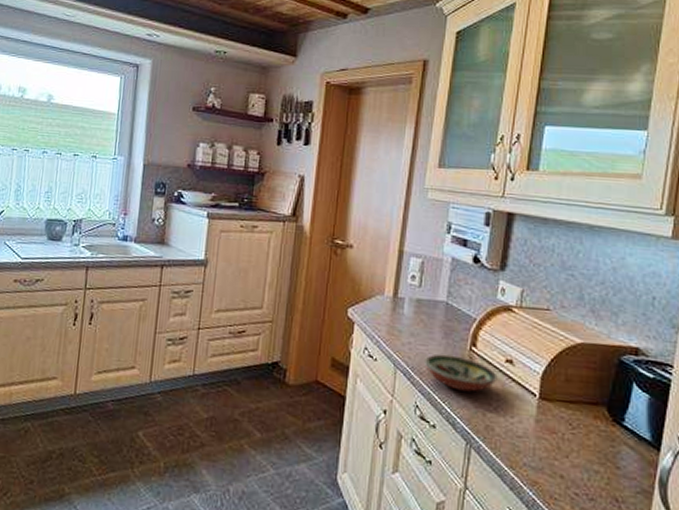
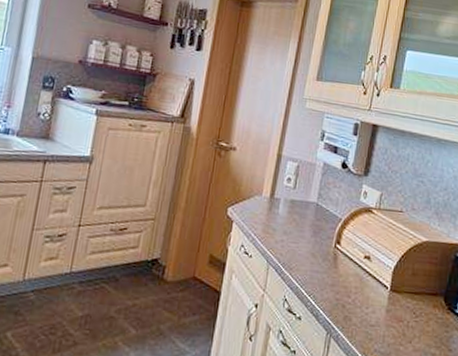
decorative bowl: present [425,354,498,392] -> none [295,251,357,286]

